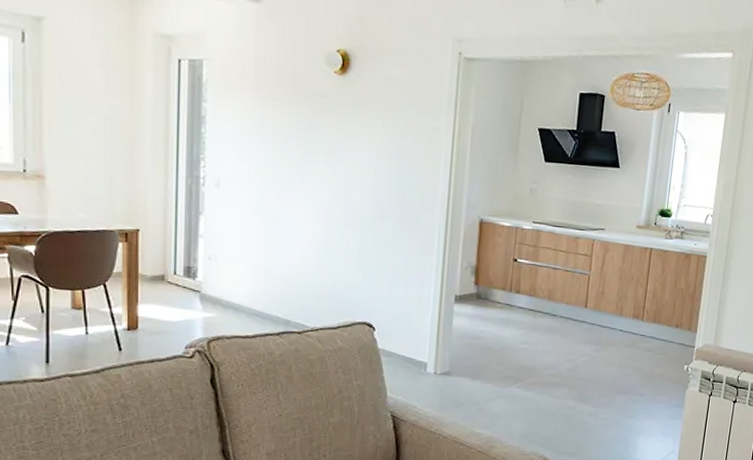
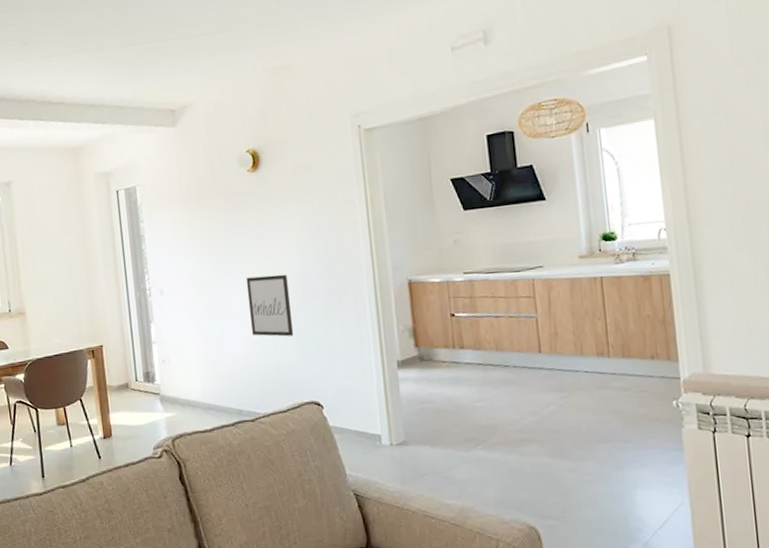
wall art: none [313,186,359,254] -> present [246,274,294,337]

